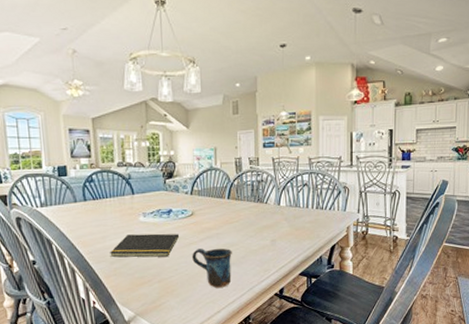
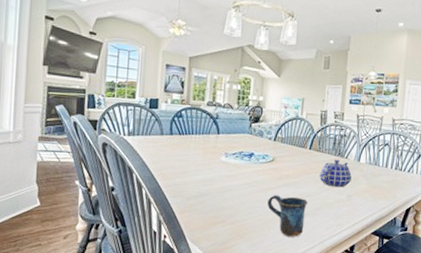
notepad: present [110,233,180,258] -> none [187,173,258,199]
teapot: none [241,205,273,234] -> present [319,159,352,188]

